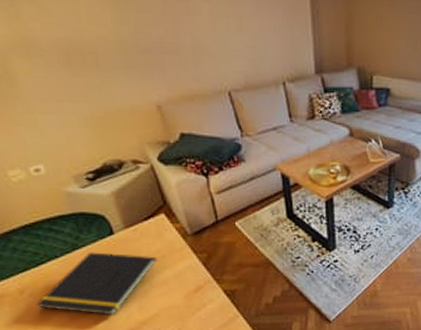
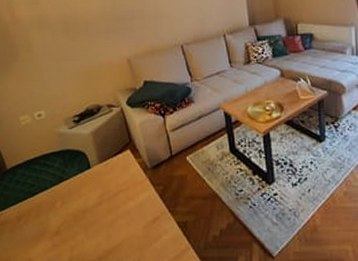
notepad: present [36,252,157,315] -> none [28,184,122,243]

